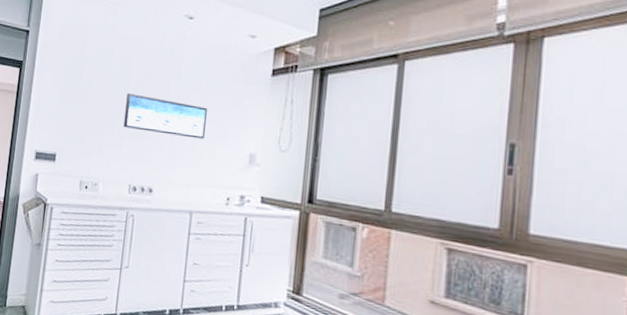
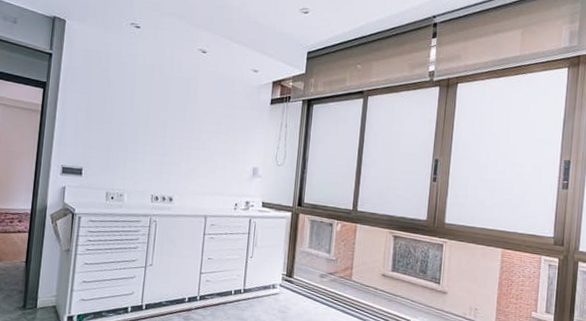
wall art: present [123,93,207,139] -> none [146,115,218,156]

